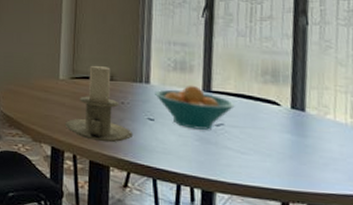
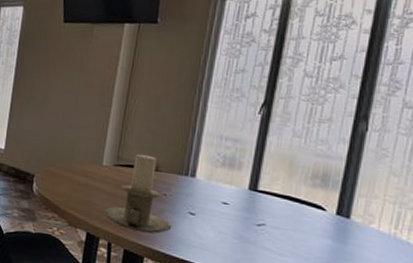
fruit bowl: present [155,85,235,130] -> none [199,182,279,229]

